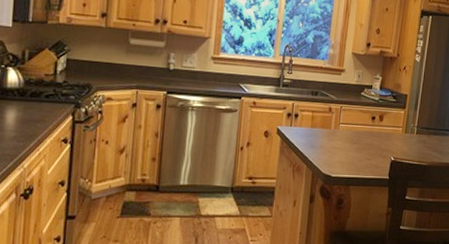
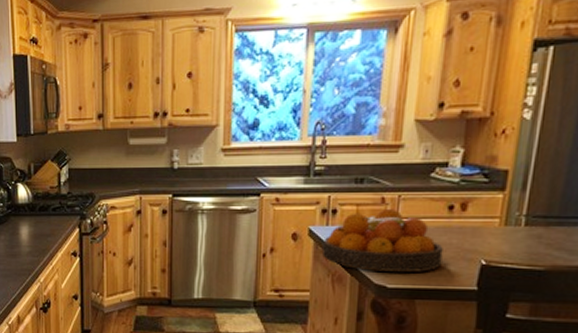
fruit bowl: none [287,116,368,165] -> present [323,208,443,272]

